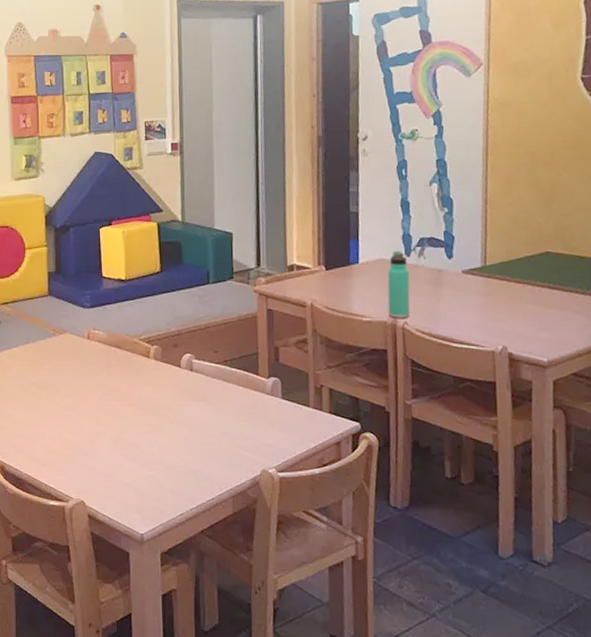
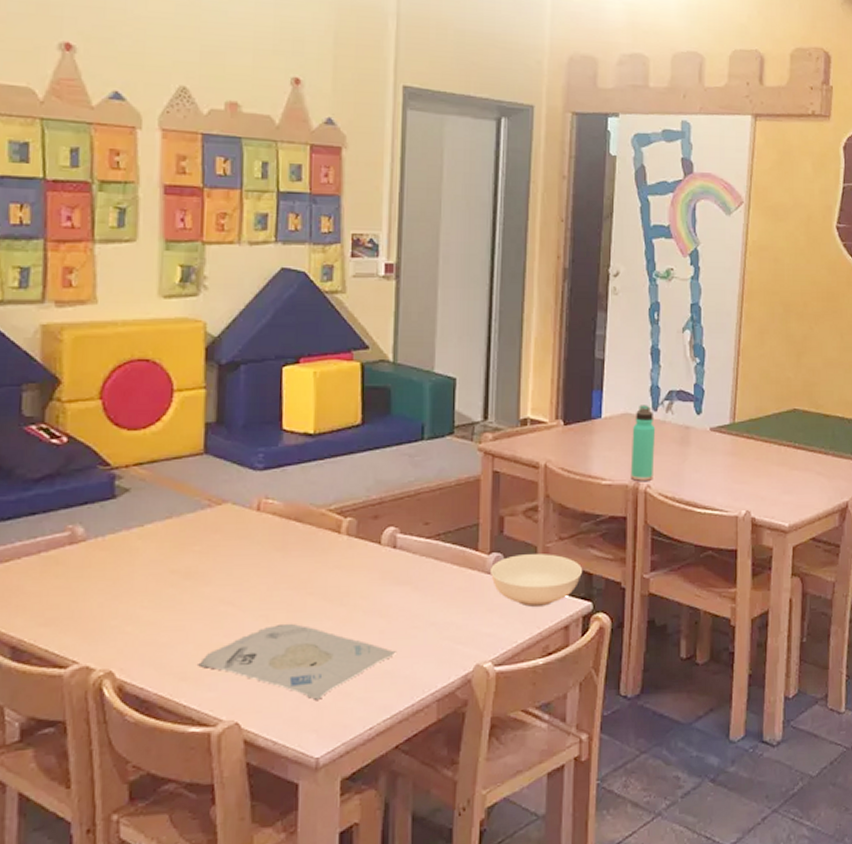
paper: none [53,427,199,488] -> present [198,623,398,700]
bowl: none [269,380,350,424] -> present [489,554,583,607]

